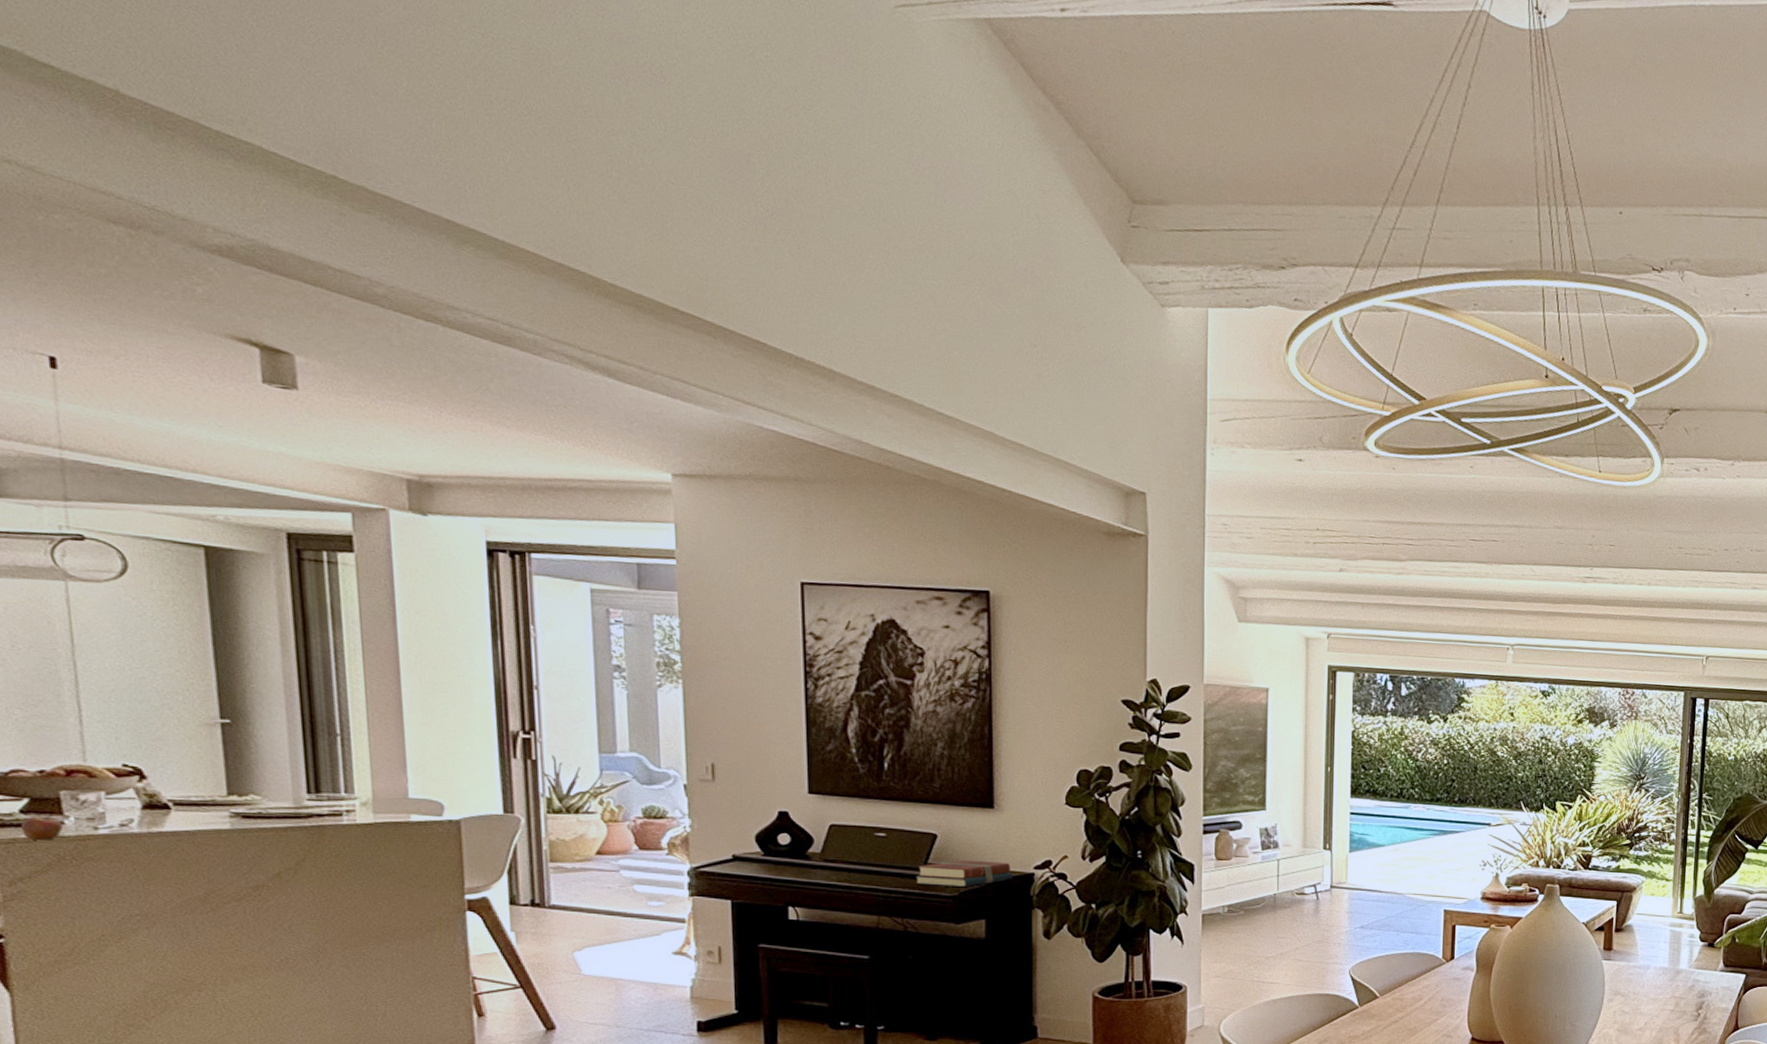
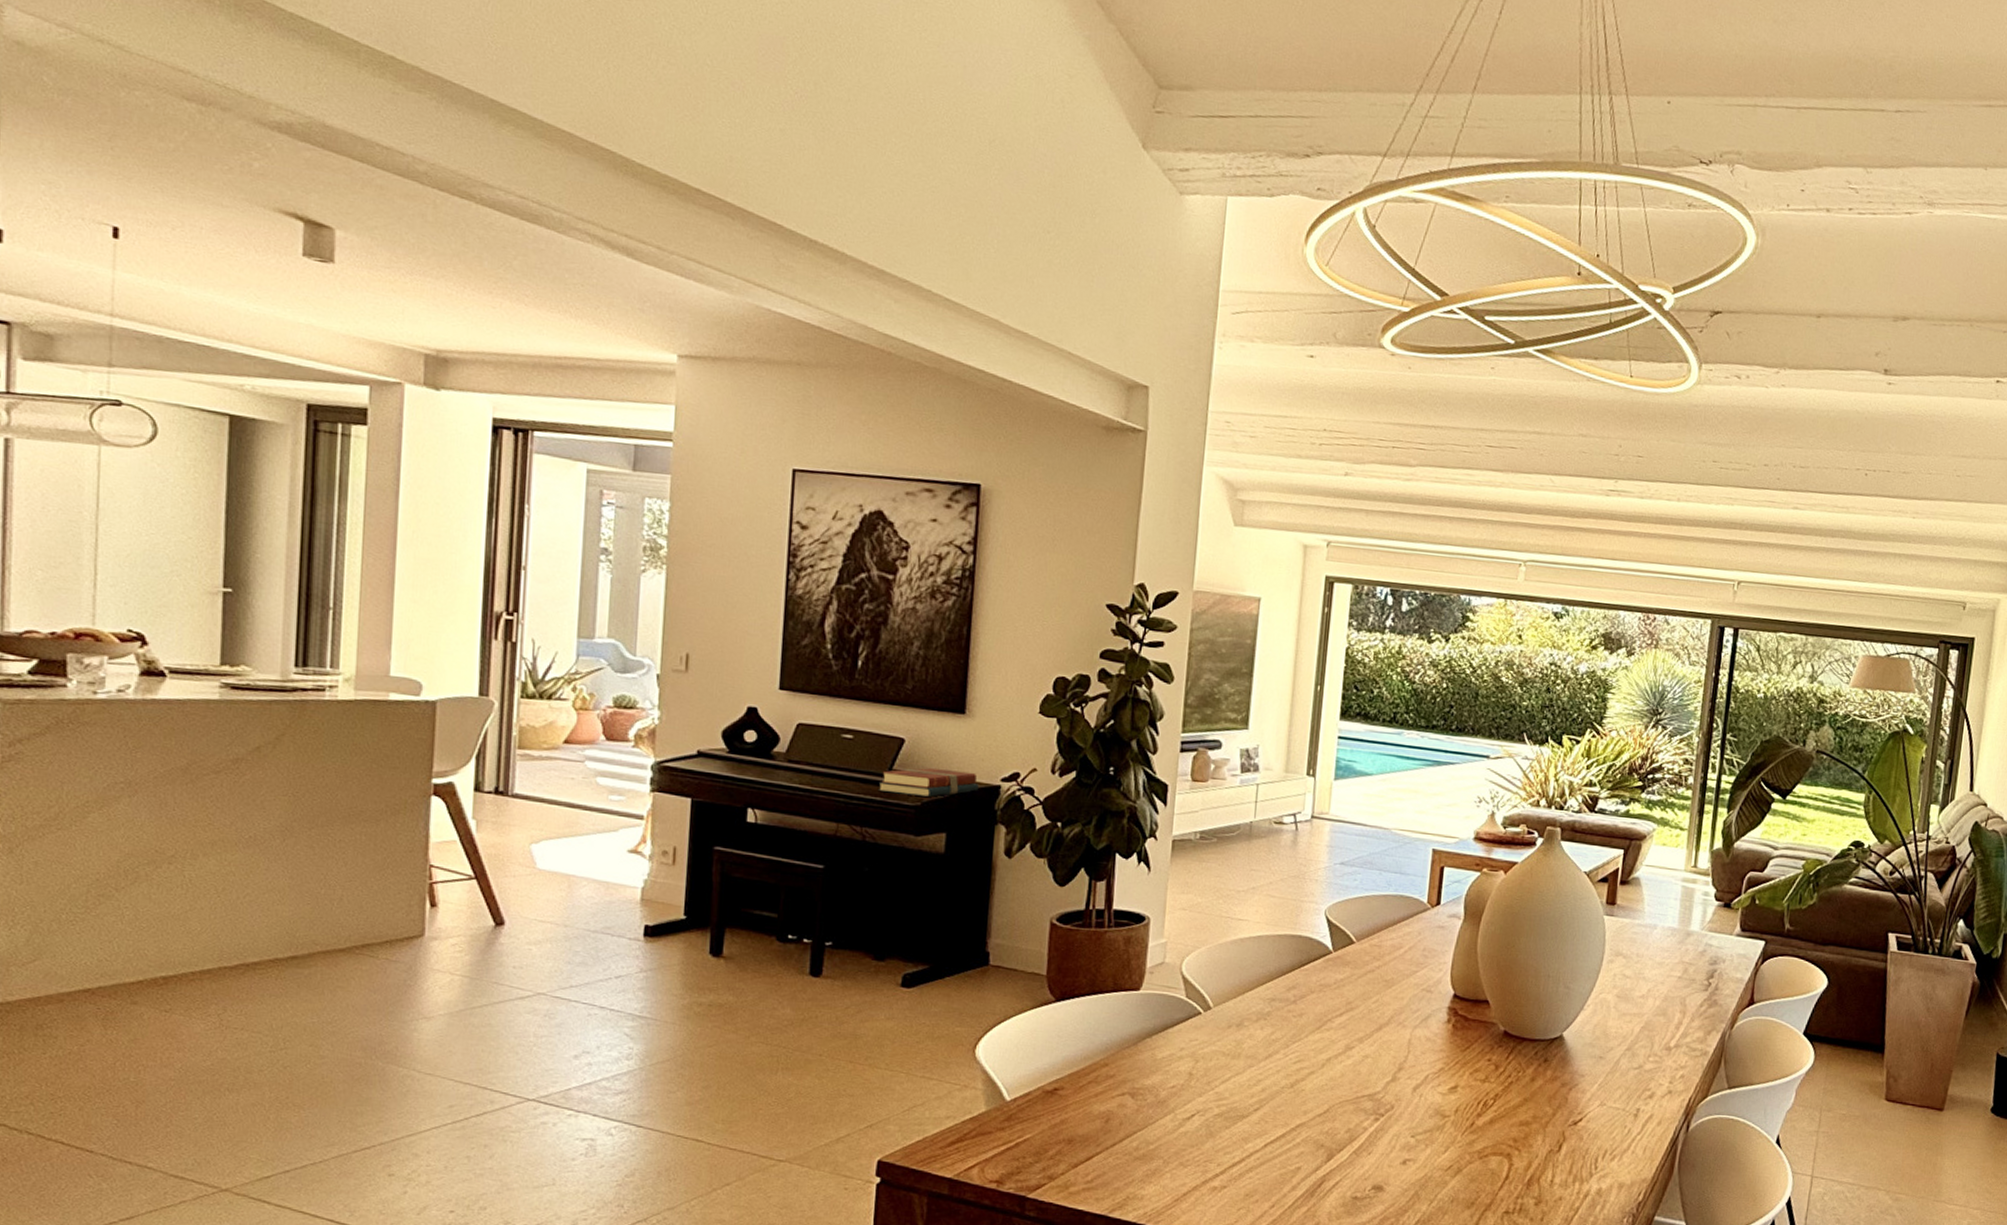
fruit: present [20,815,64,840] -> none [26,677,66,703]

